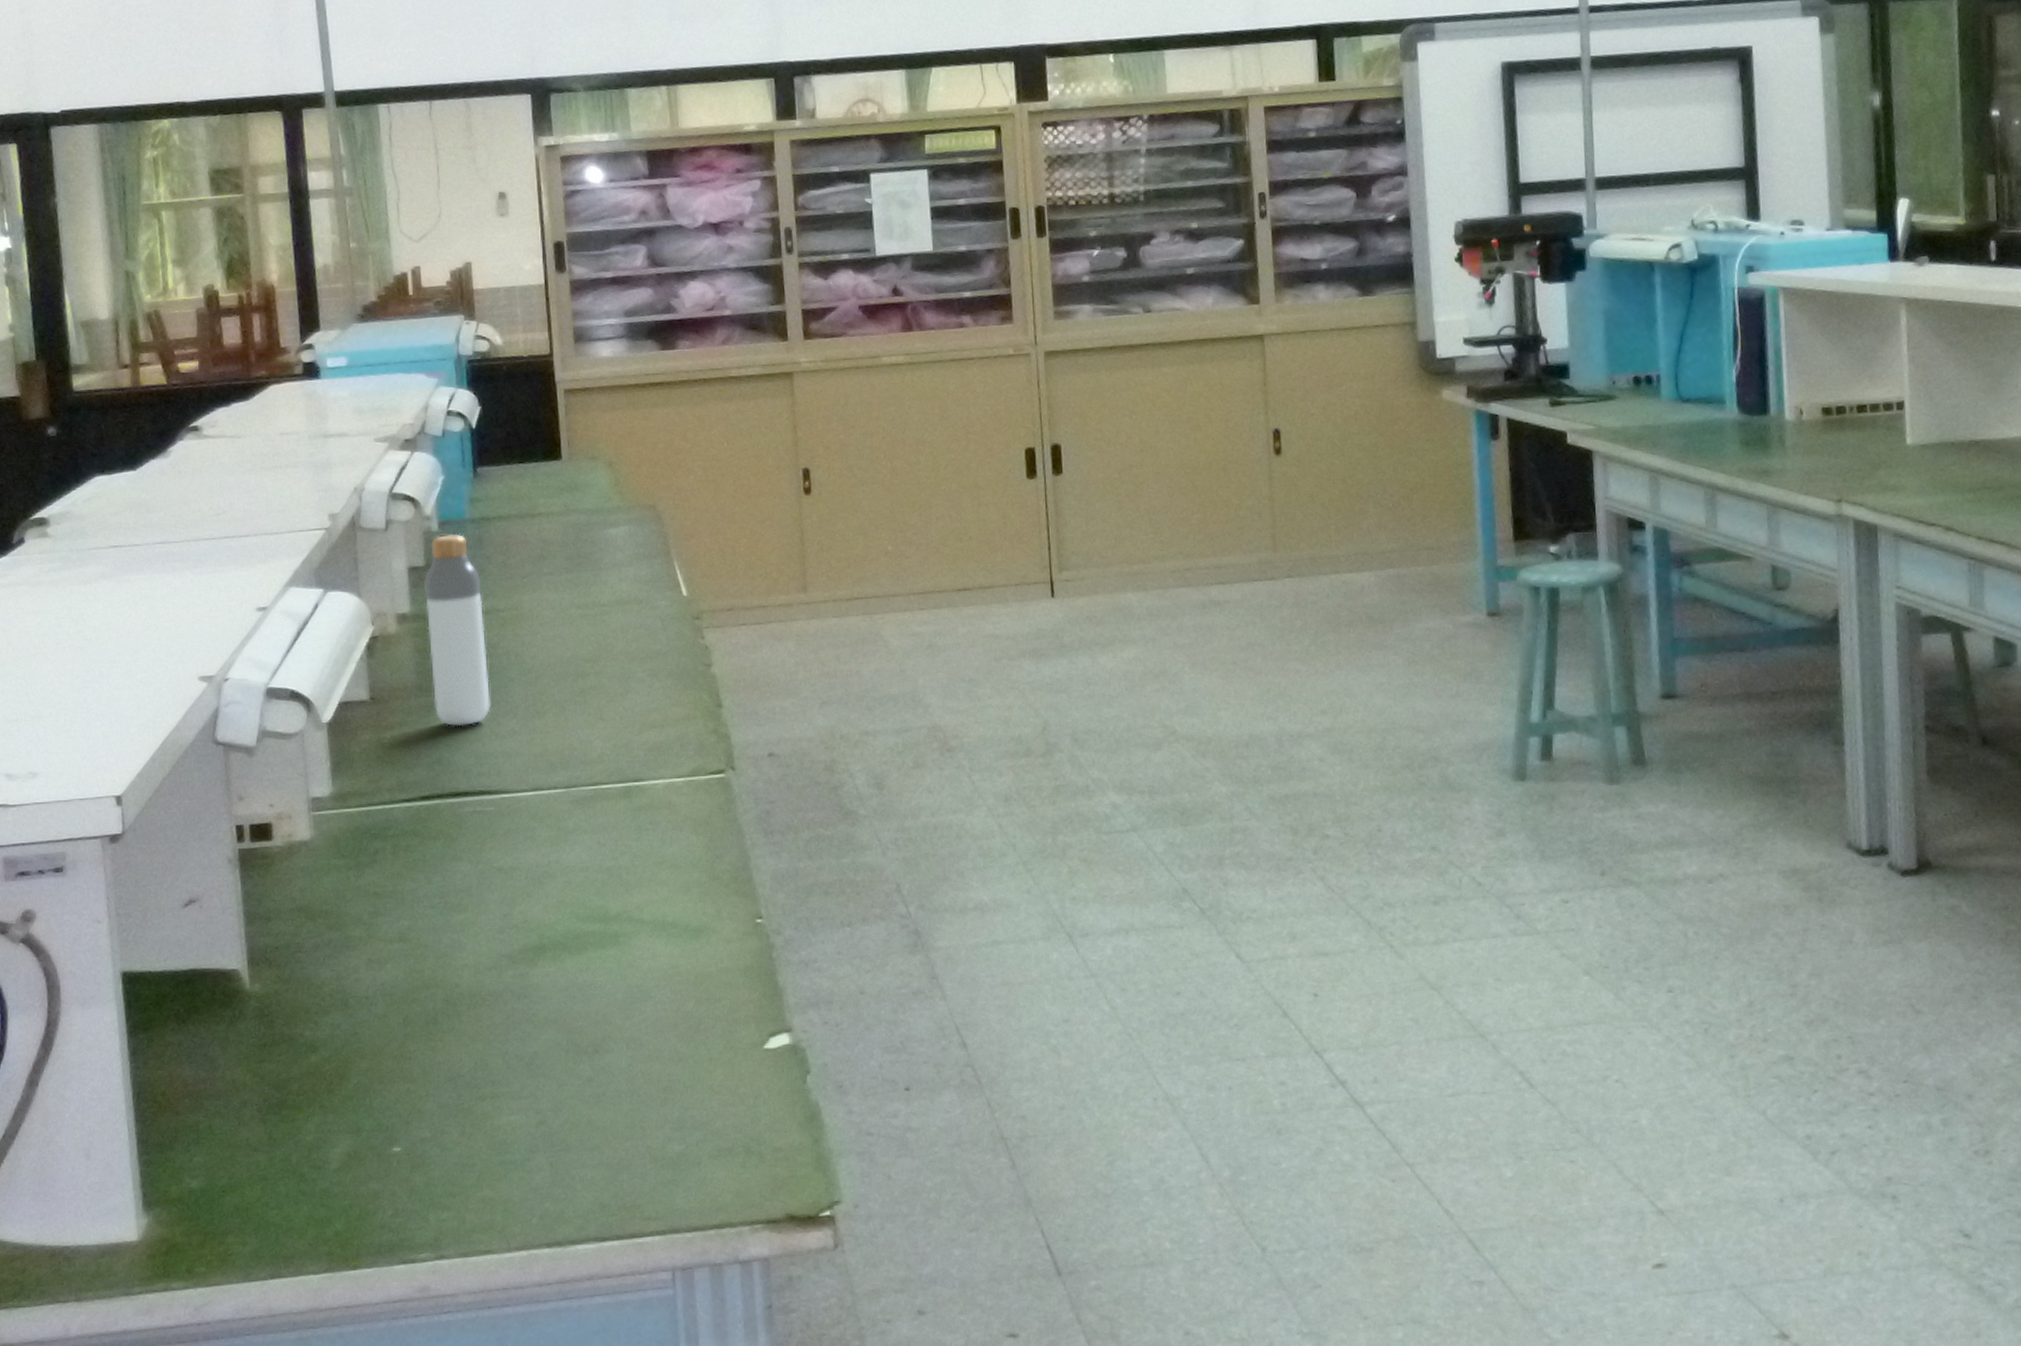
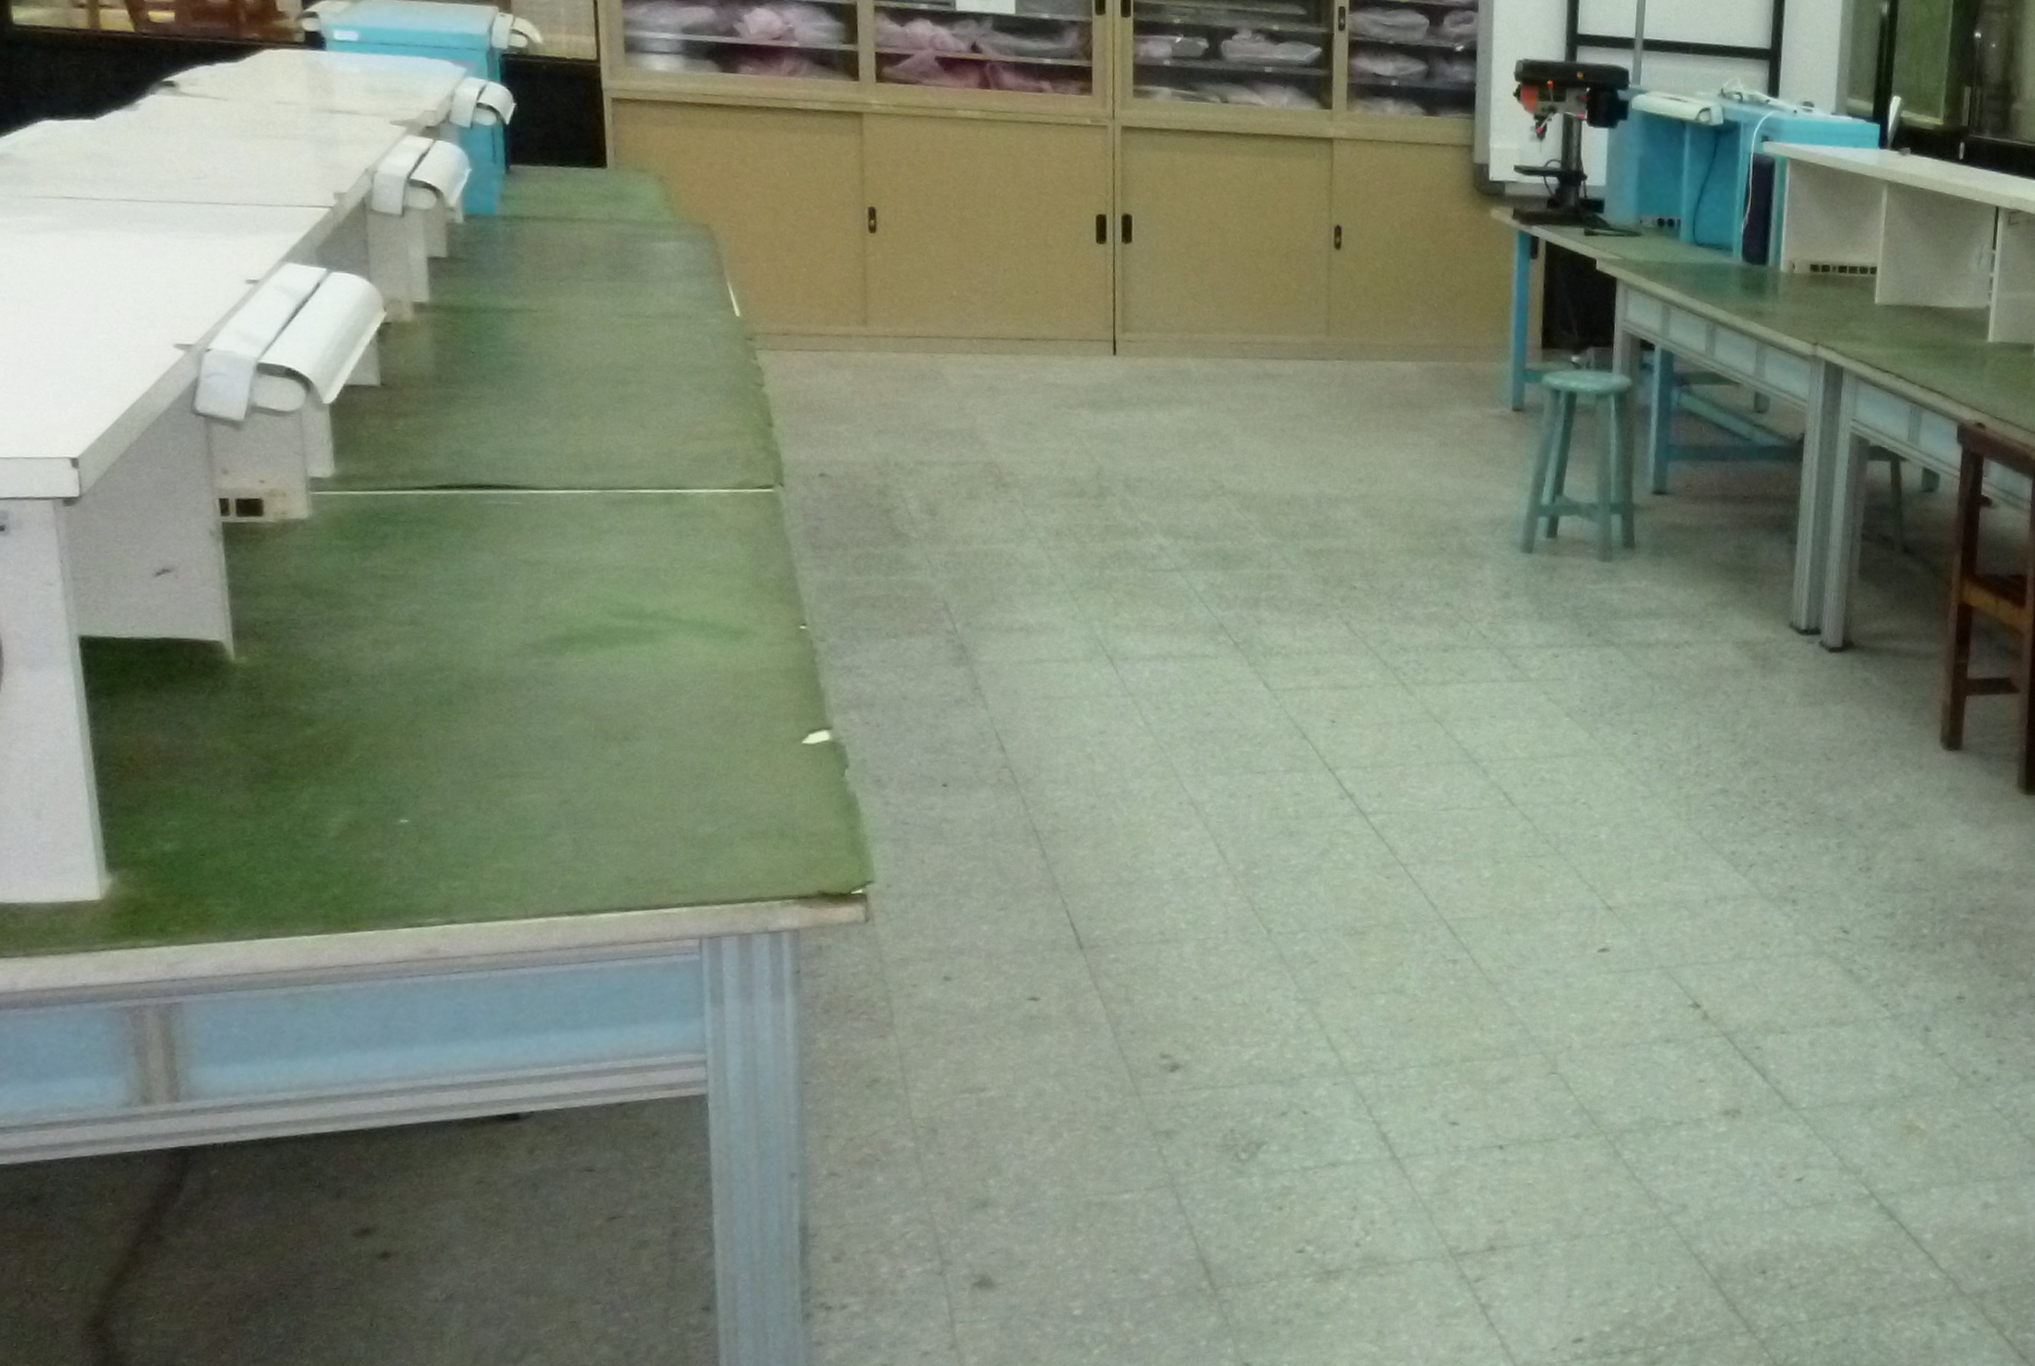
bottle: present [424,534,490,726] -> none [446,228,519,421]

